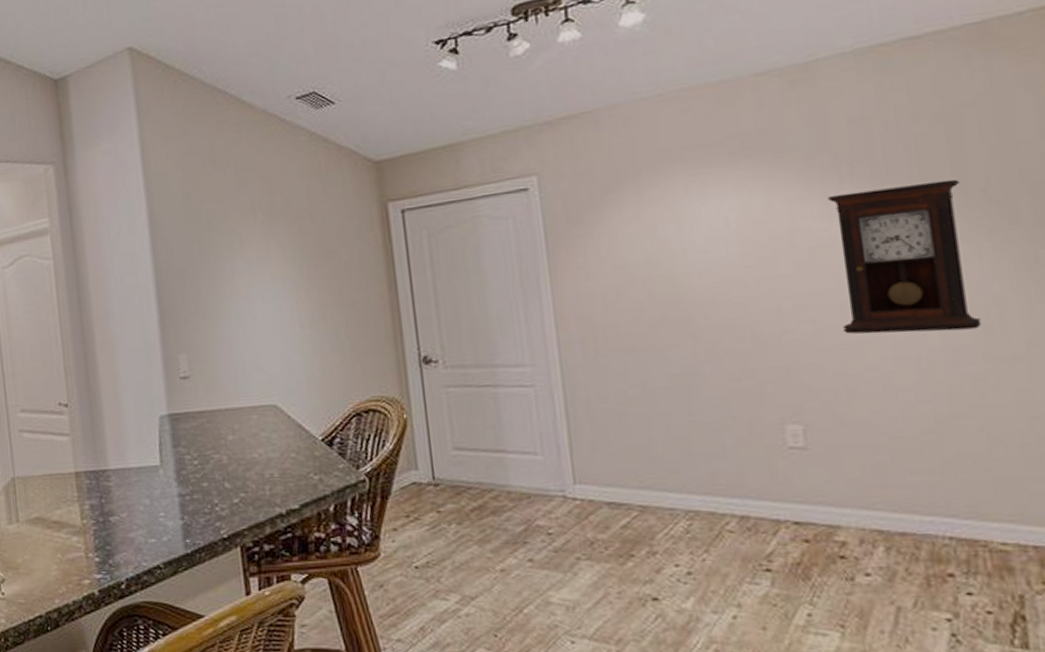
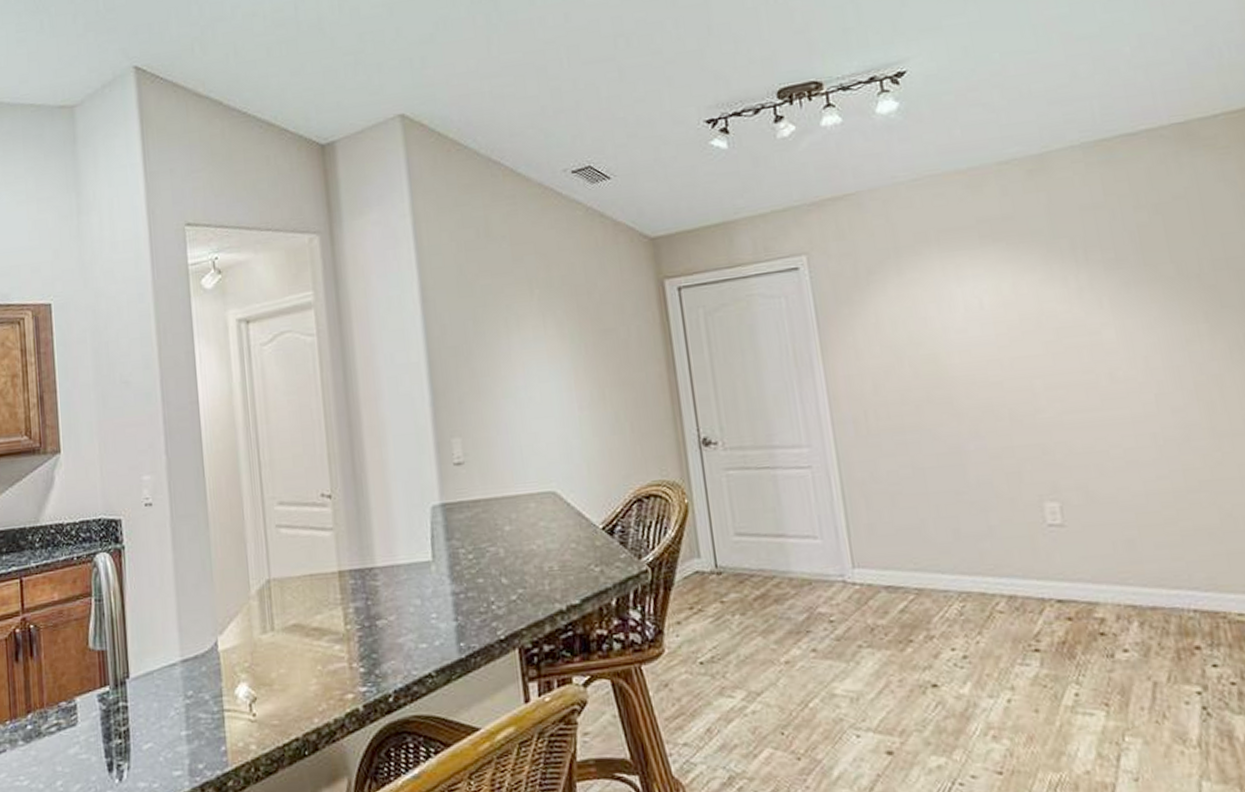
pendulum clock: present [827,179,982,334] -> none [1067,265,1206,412]

